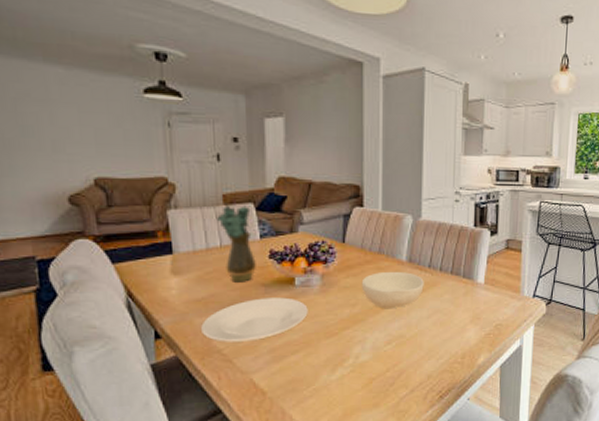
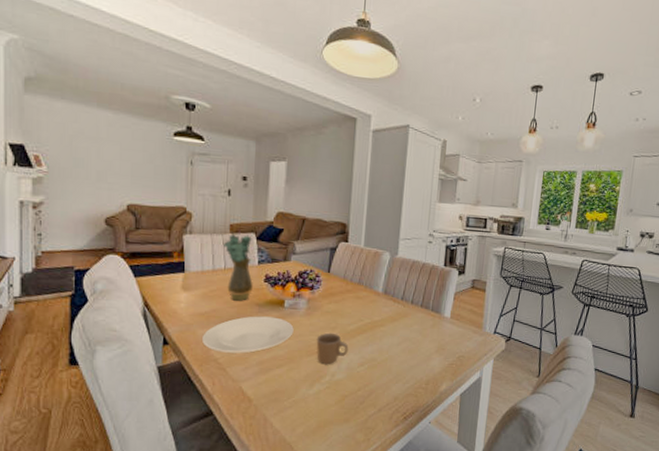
mug: none [335,310,373,345] -> present [316,332,349,364]
bowl: present [361,271,424,309] -> none [341,300,397,335]

